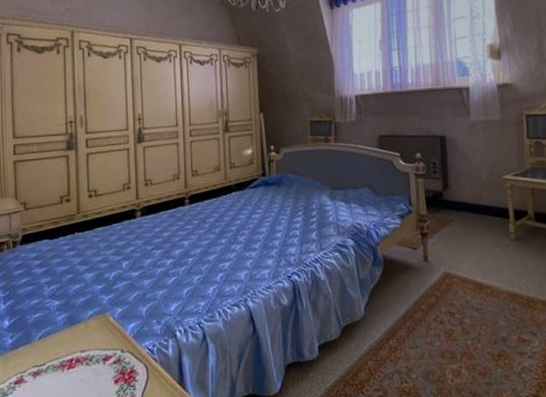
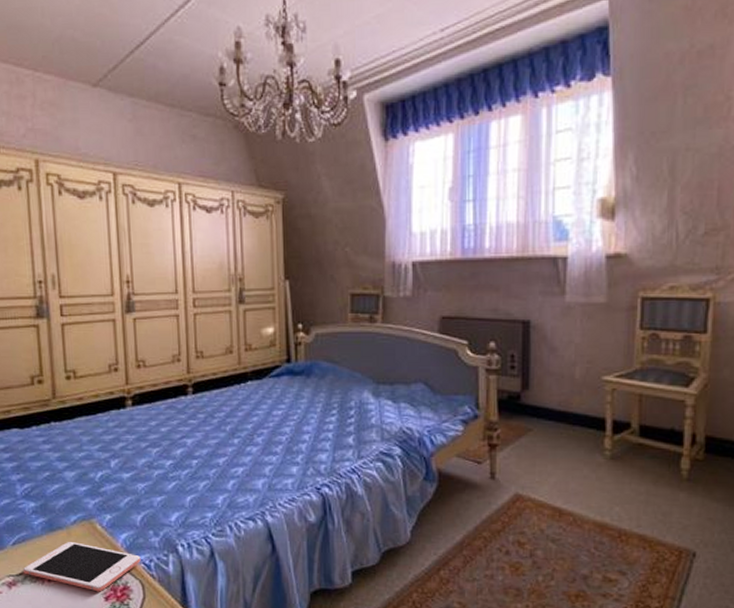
cell phone: none [47,333,146,376] -> present [23,542,141,592]

